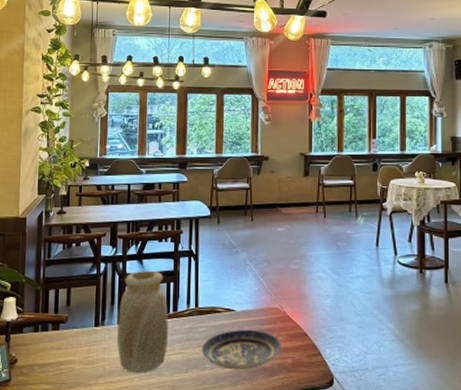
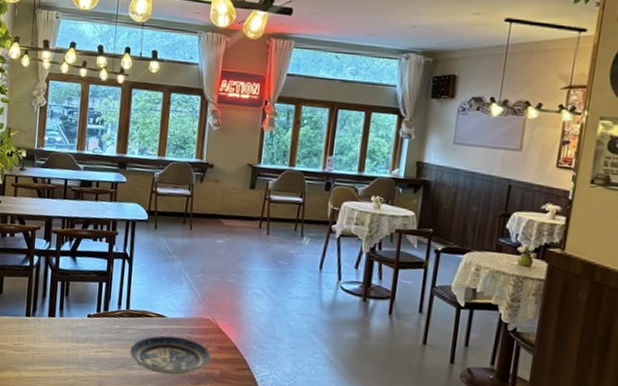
vase: present [117,270,169,373] -> none [47,267,99,366]

